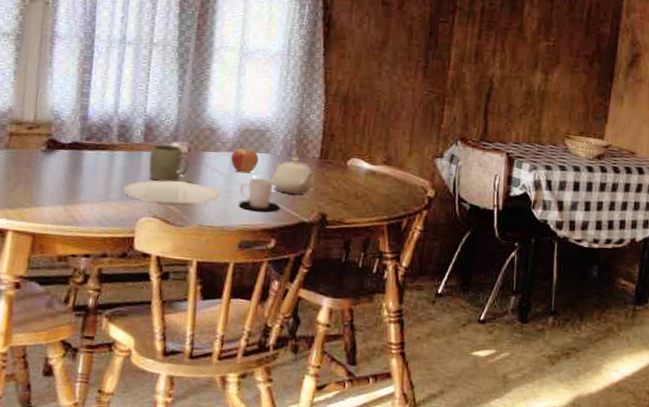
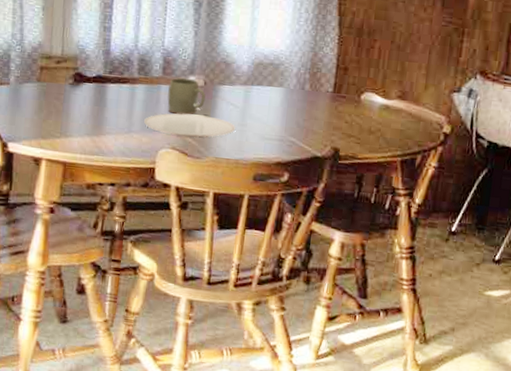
fruit: present [230,145,259,173] -> none [245,79,272,107]
cup: present [239,177,280,211] -> none [253,111,293,145]
teapot: present [271,156,315,195] -> none [284,90,328,129]

